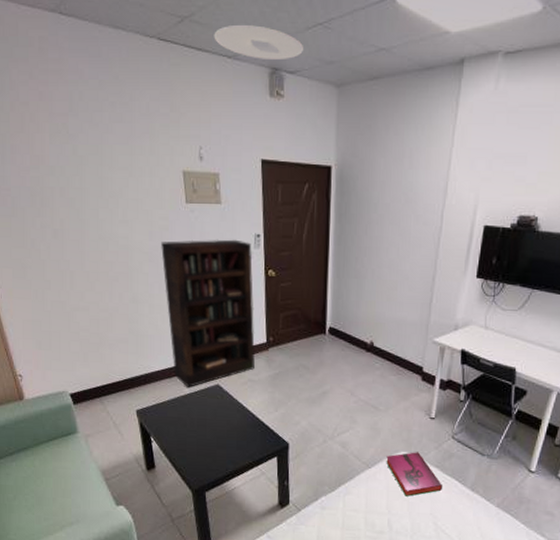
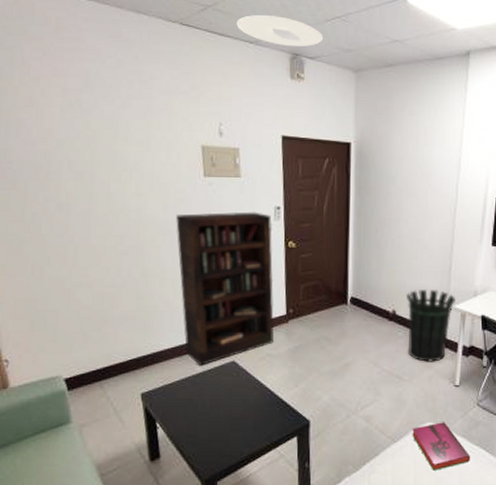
waste bin: none [384,322,435,394] -> present [405,290,455,362]

